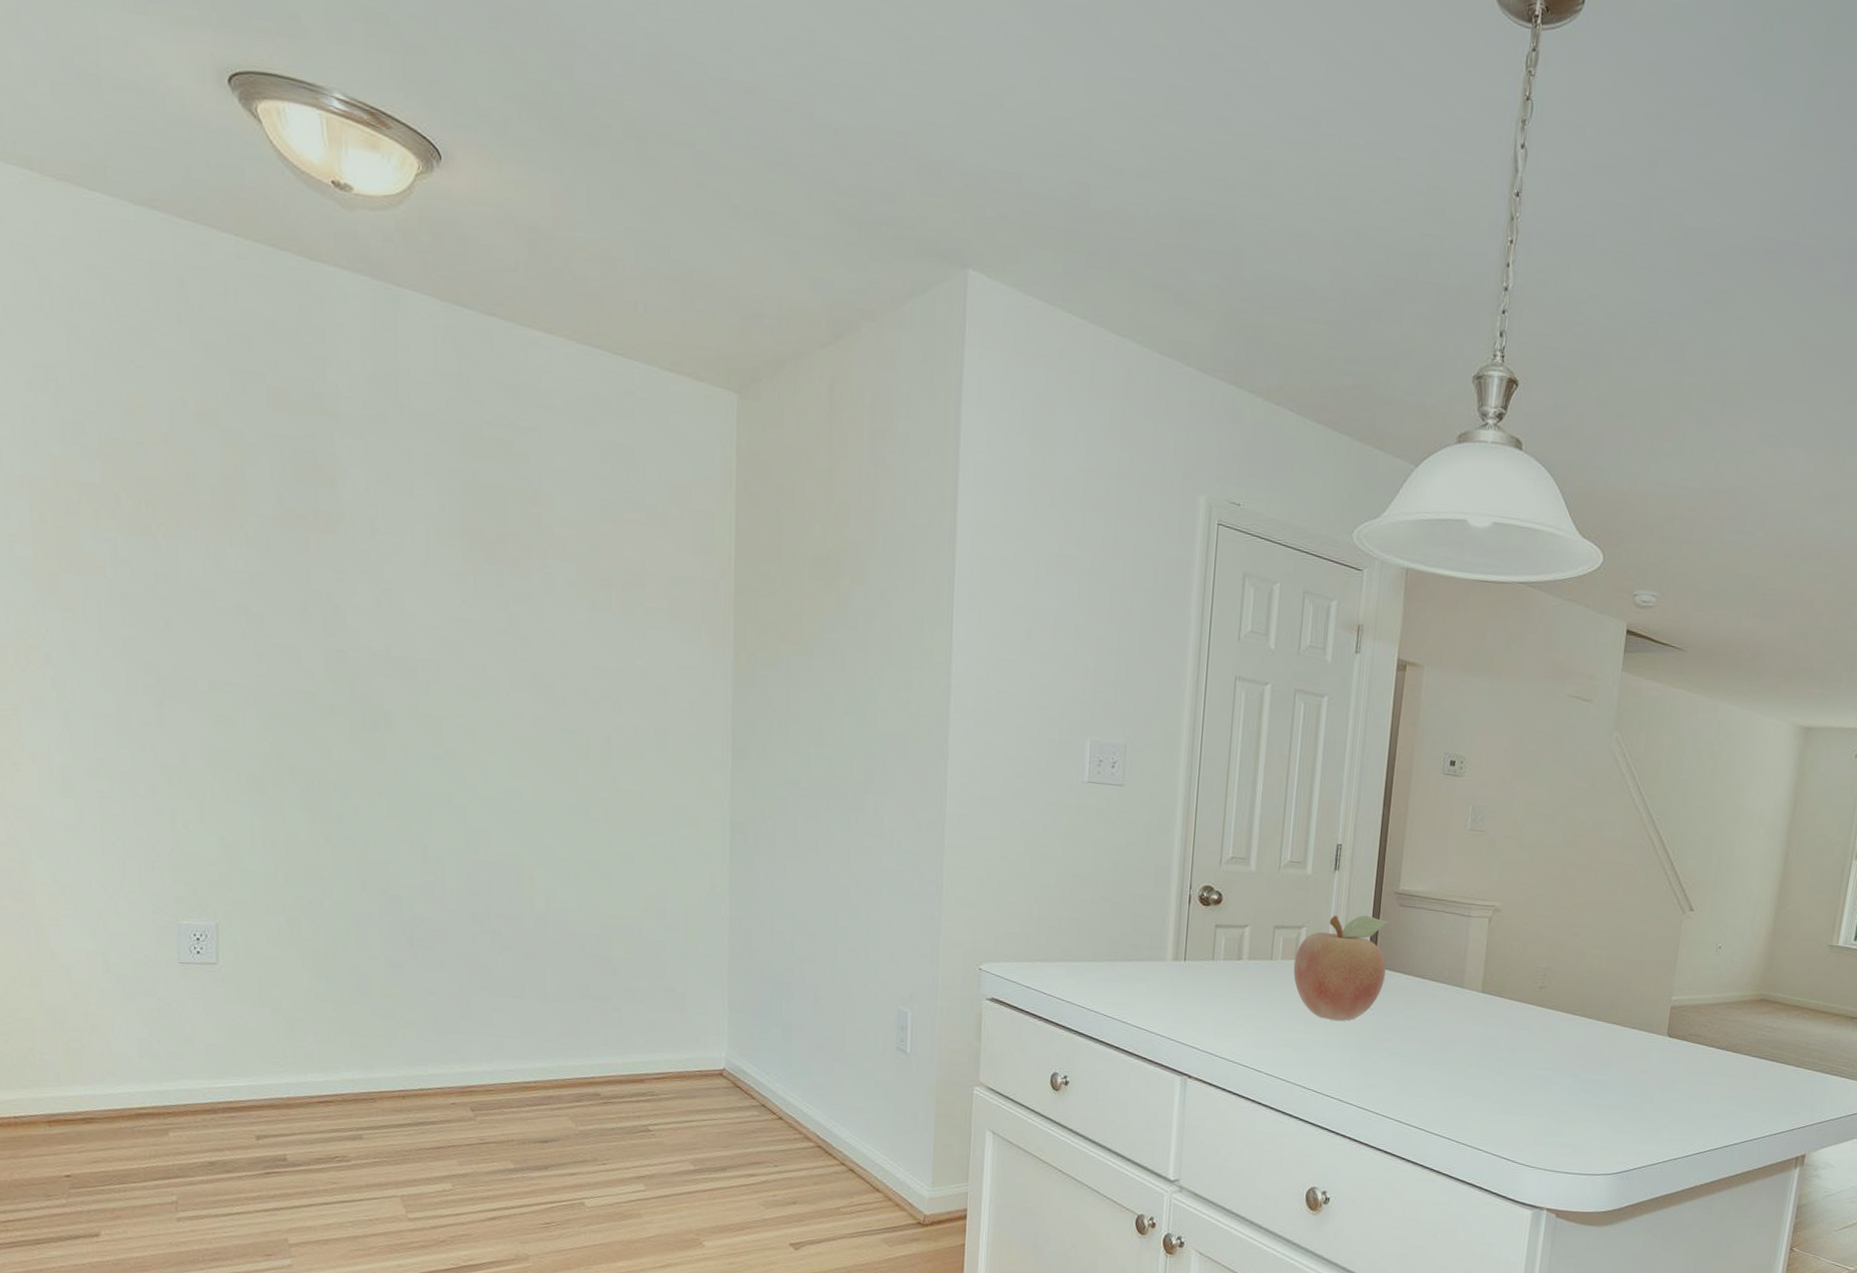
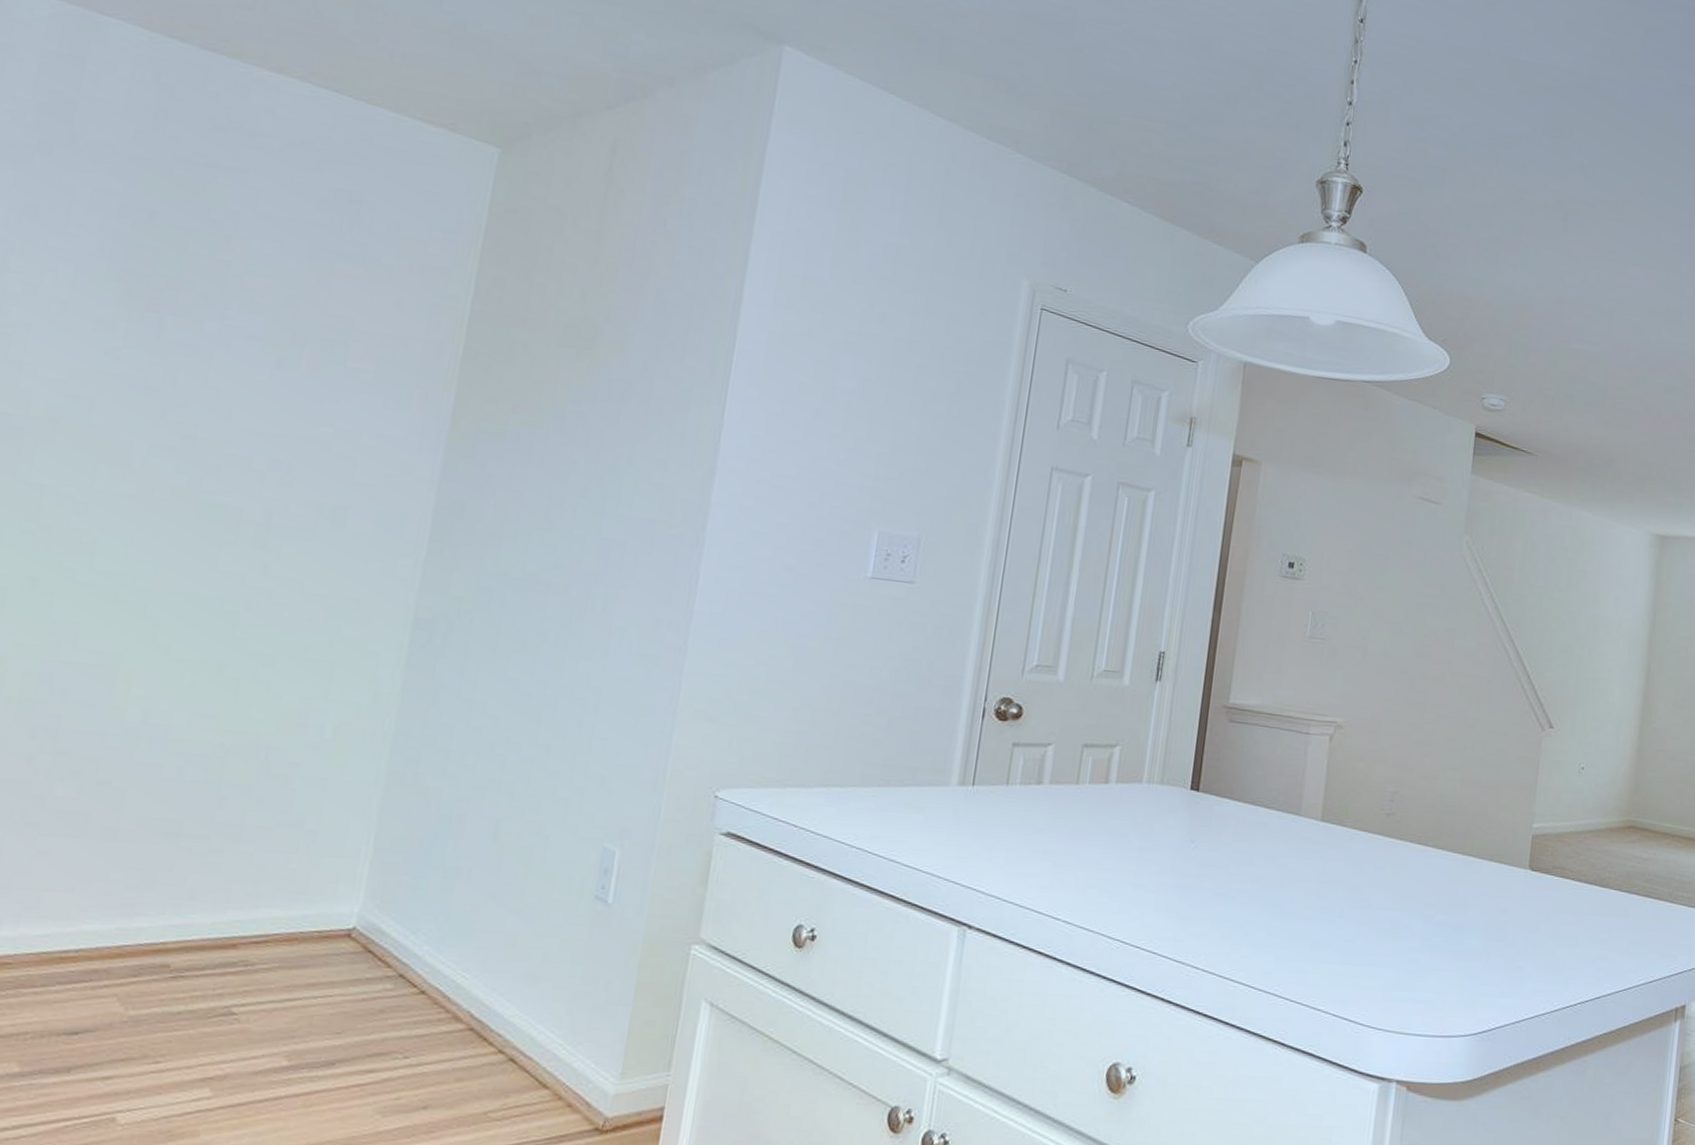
fruit: present [1293,915,1390,1021] -> none [1102,732,1218,856]

